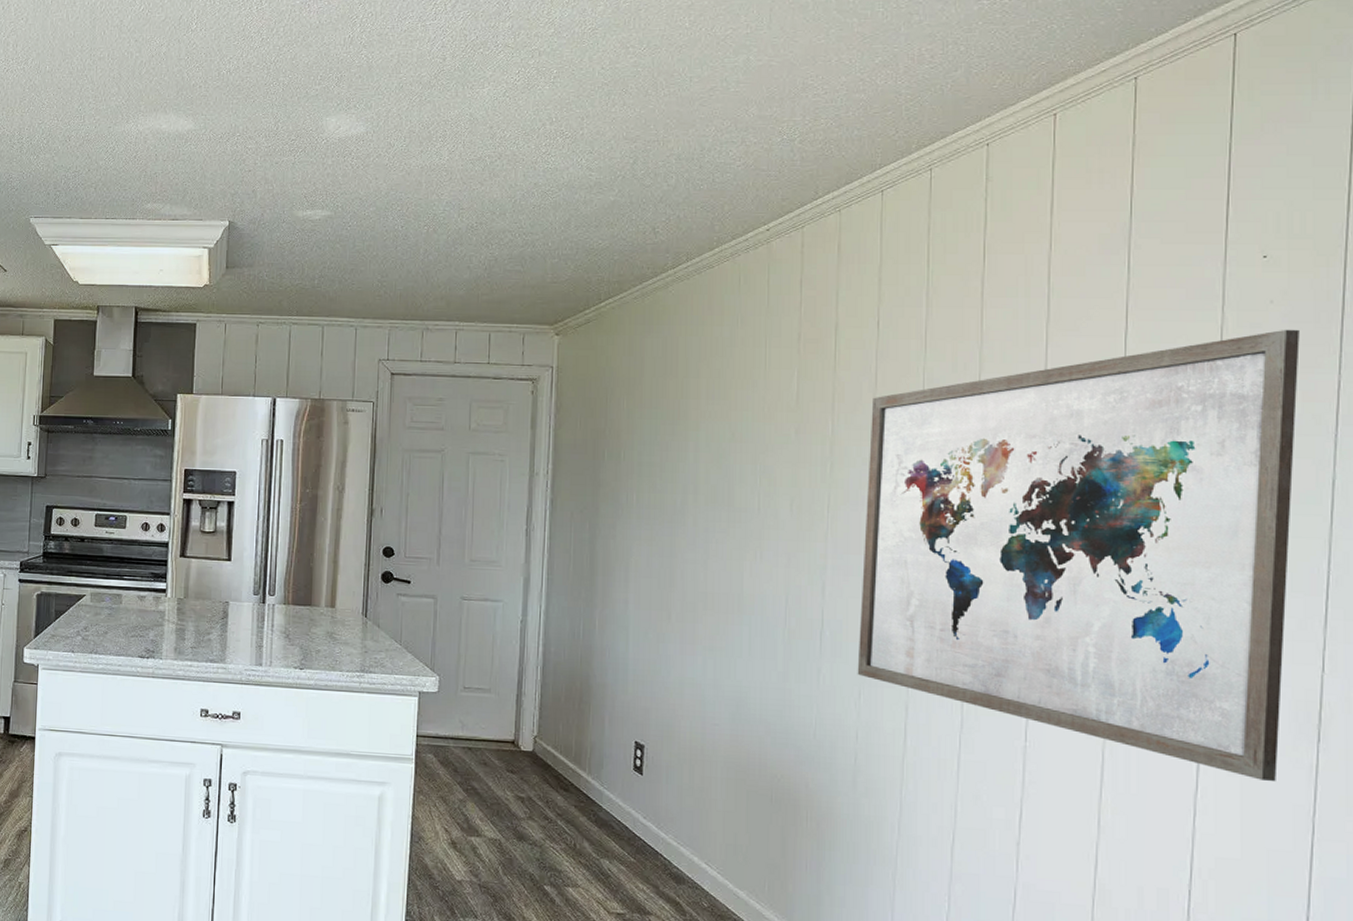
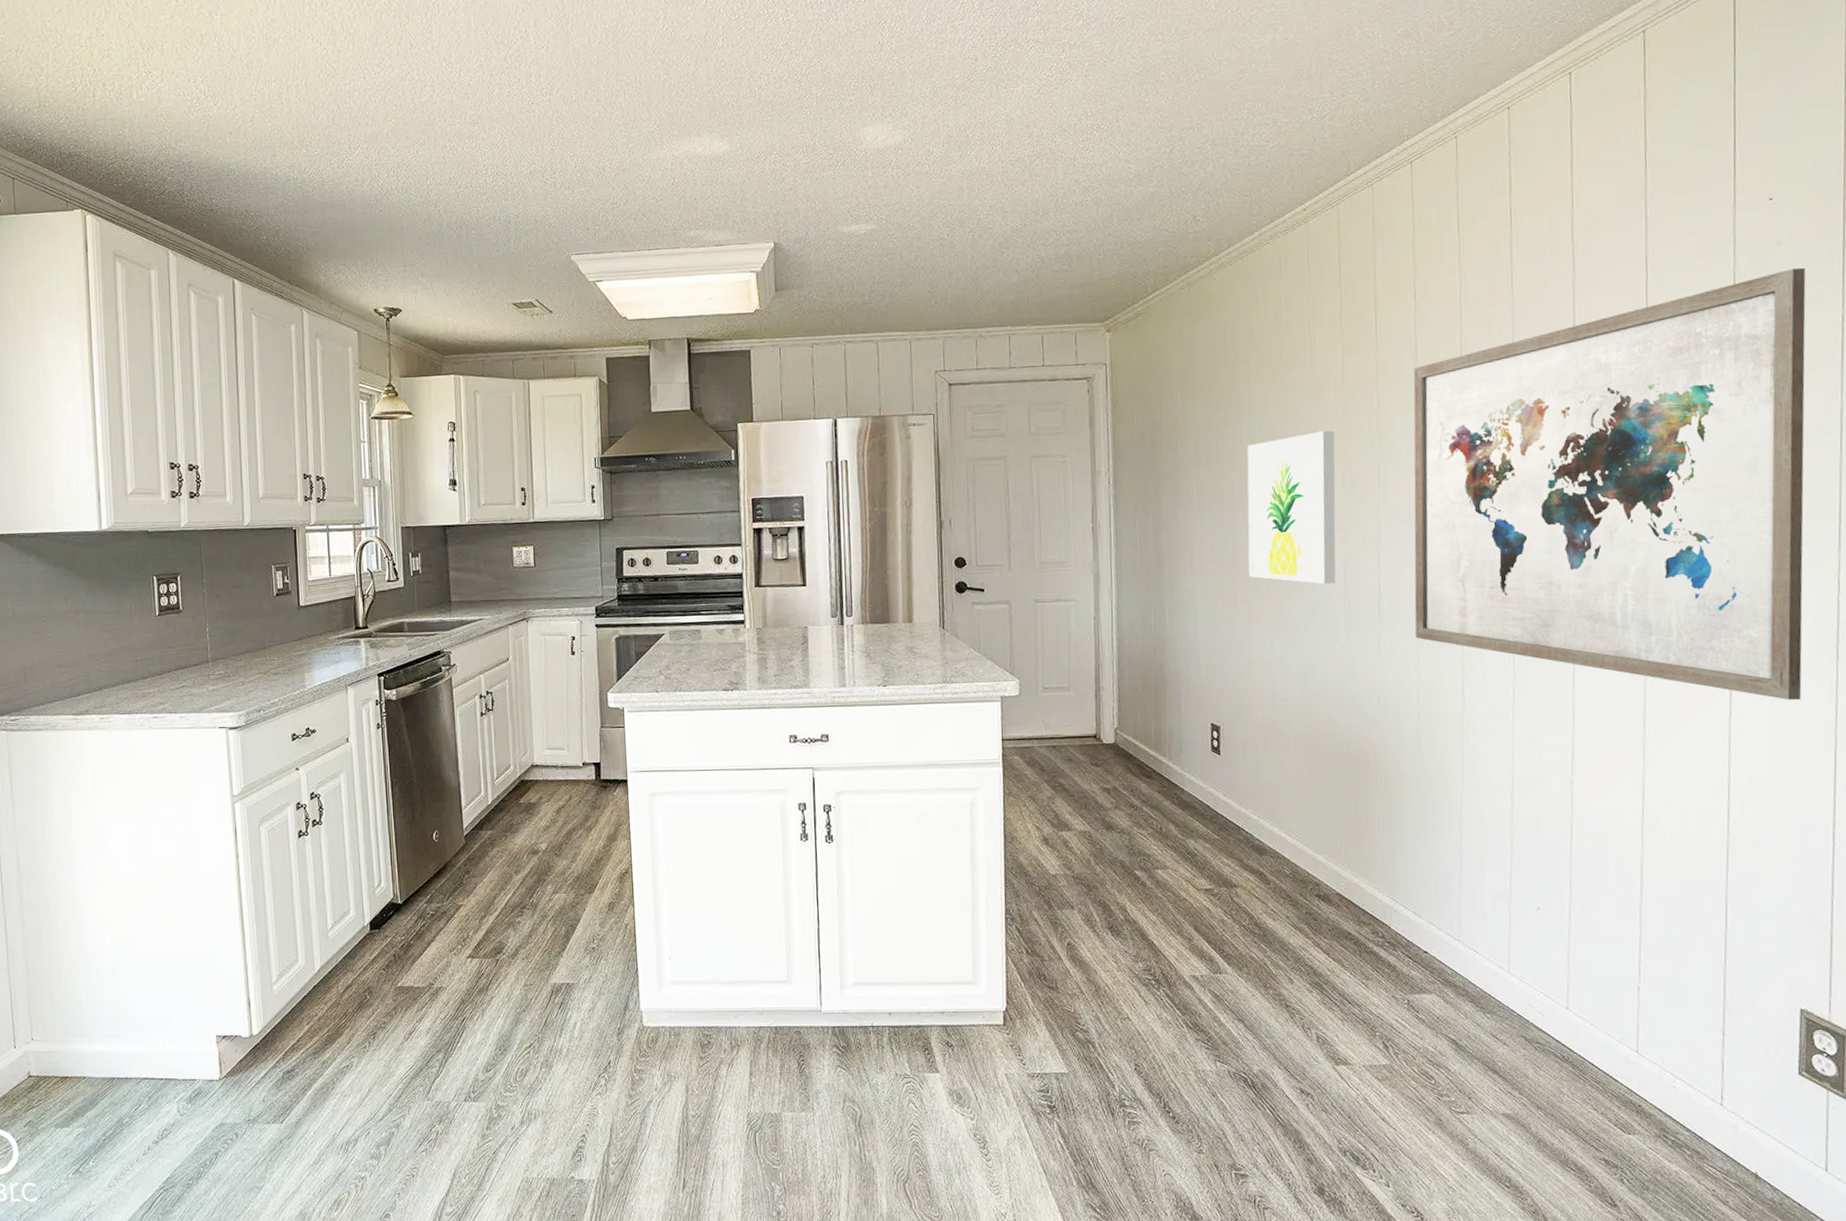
wall art: none [684,453,786,610] -> present [1247,430,1336,584]

